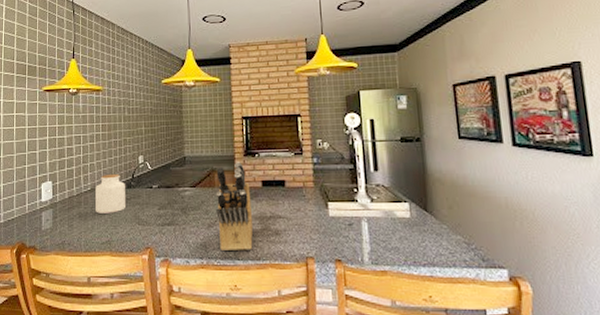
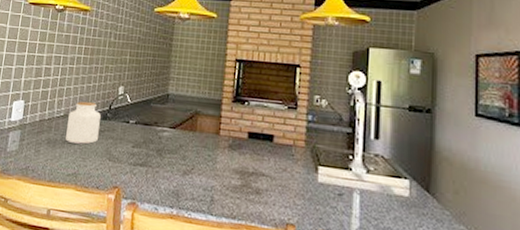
knife block: present [215,162,254,250] -> none [193,107,235,207]

